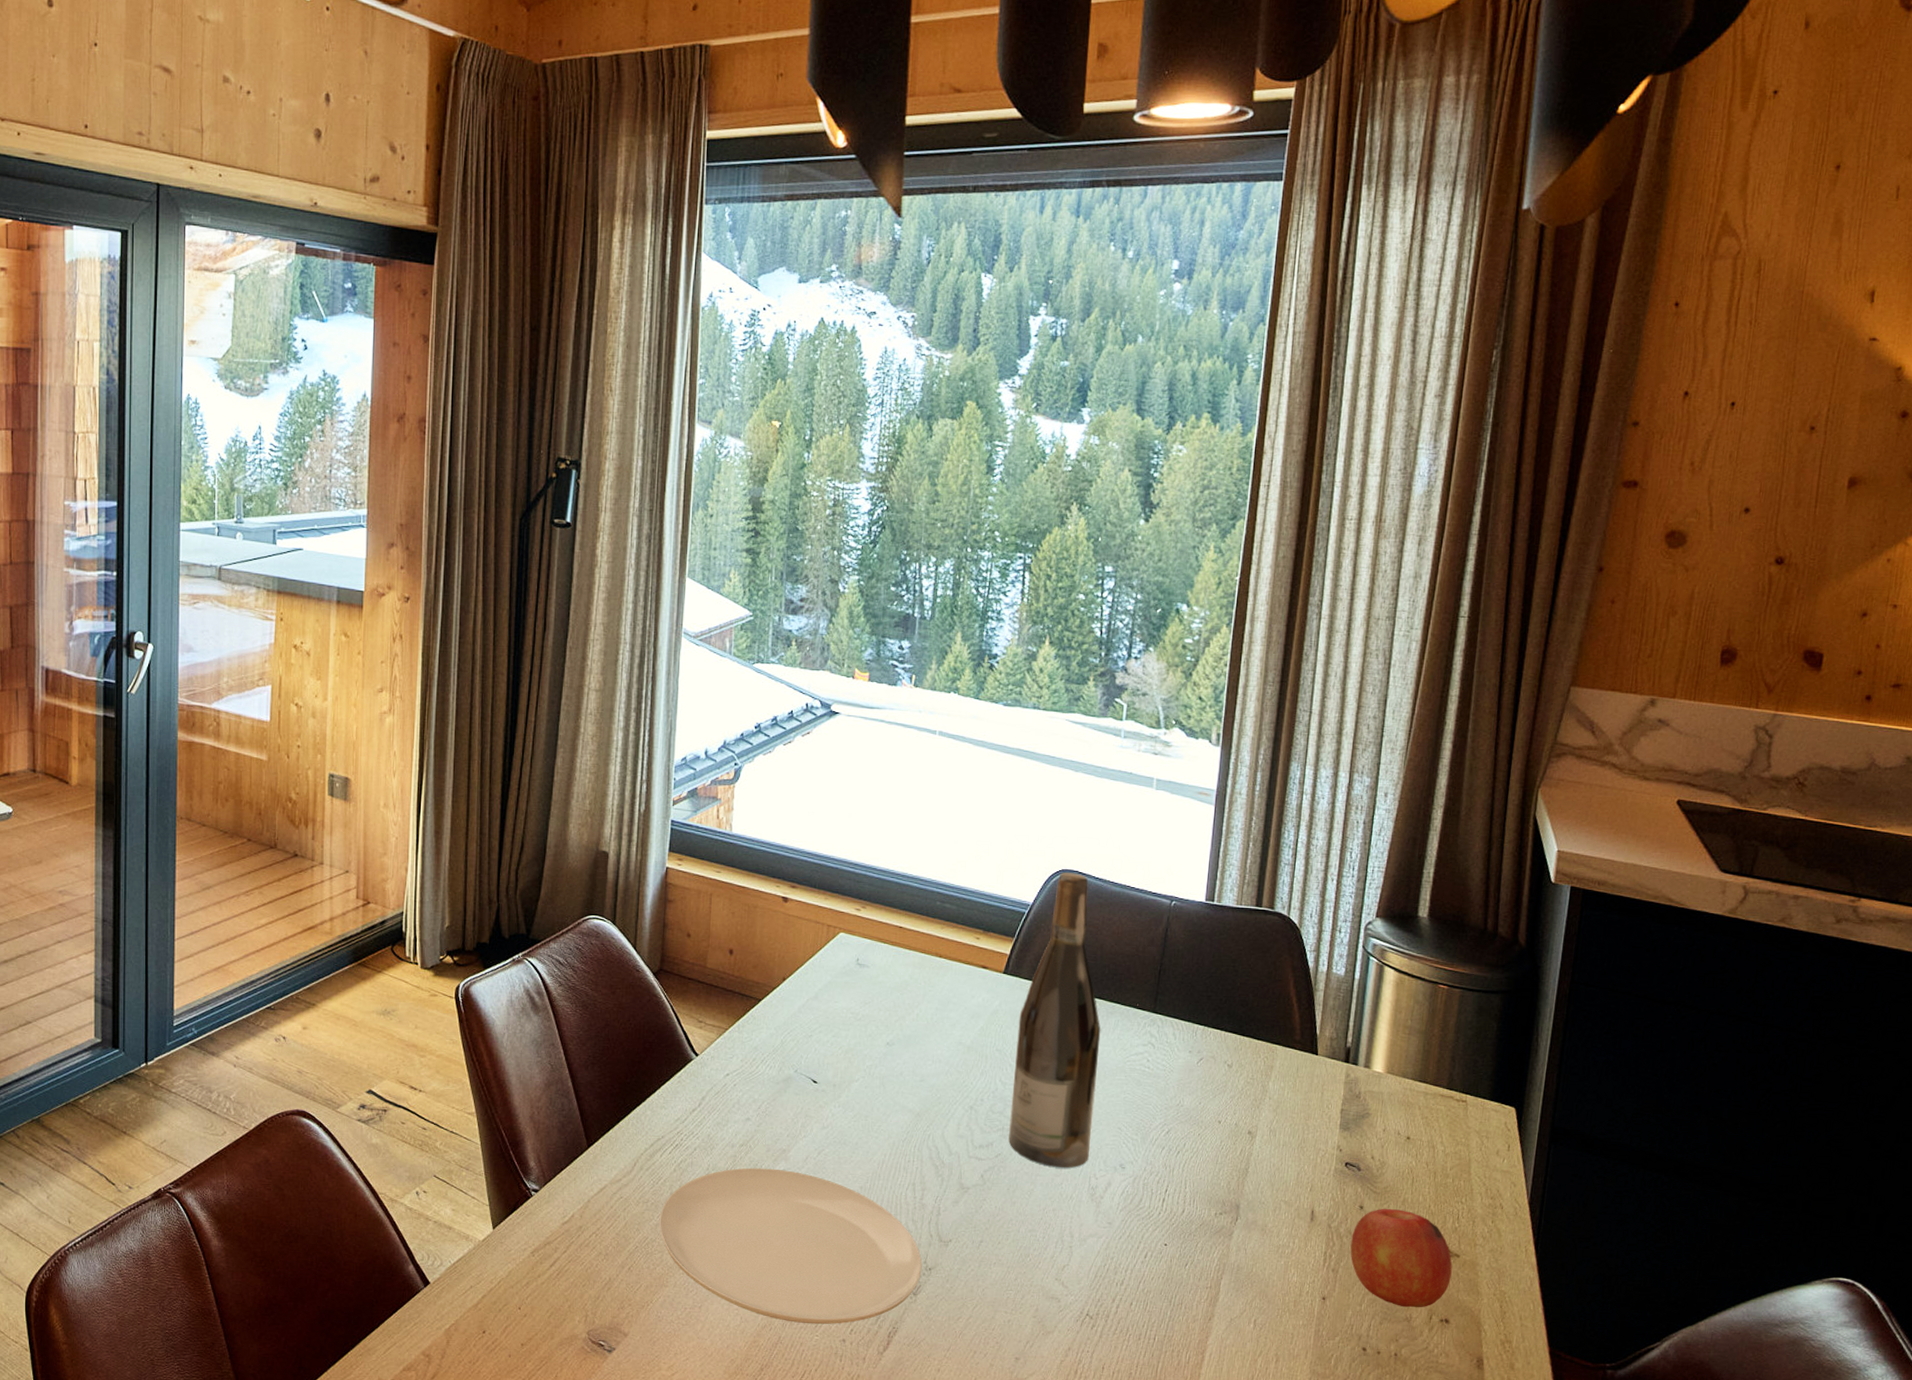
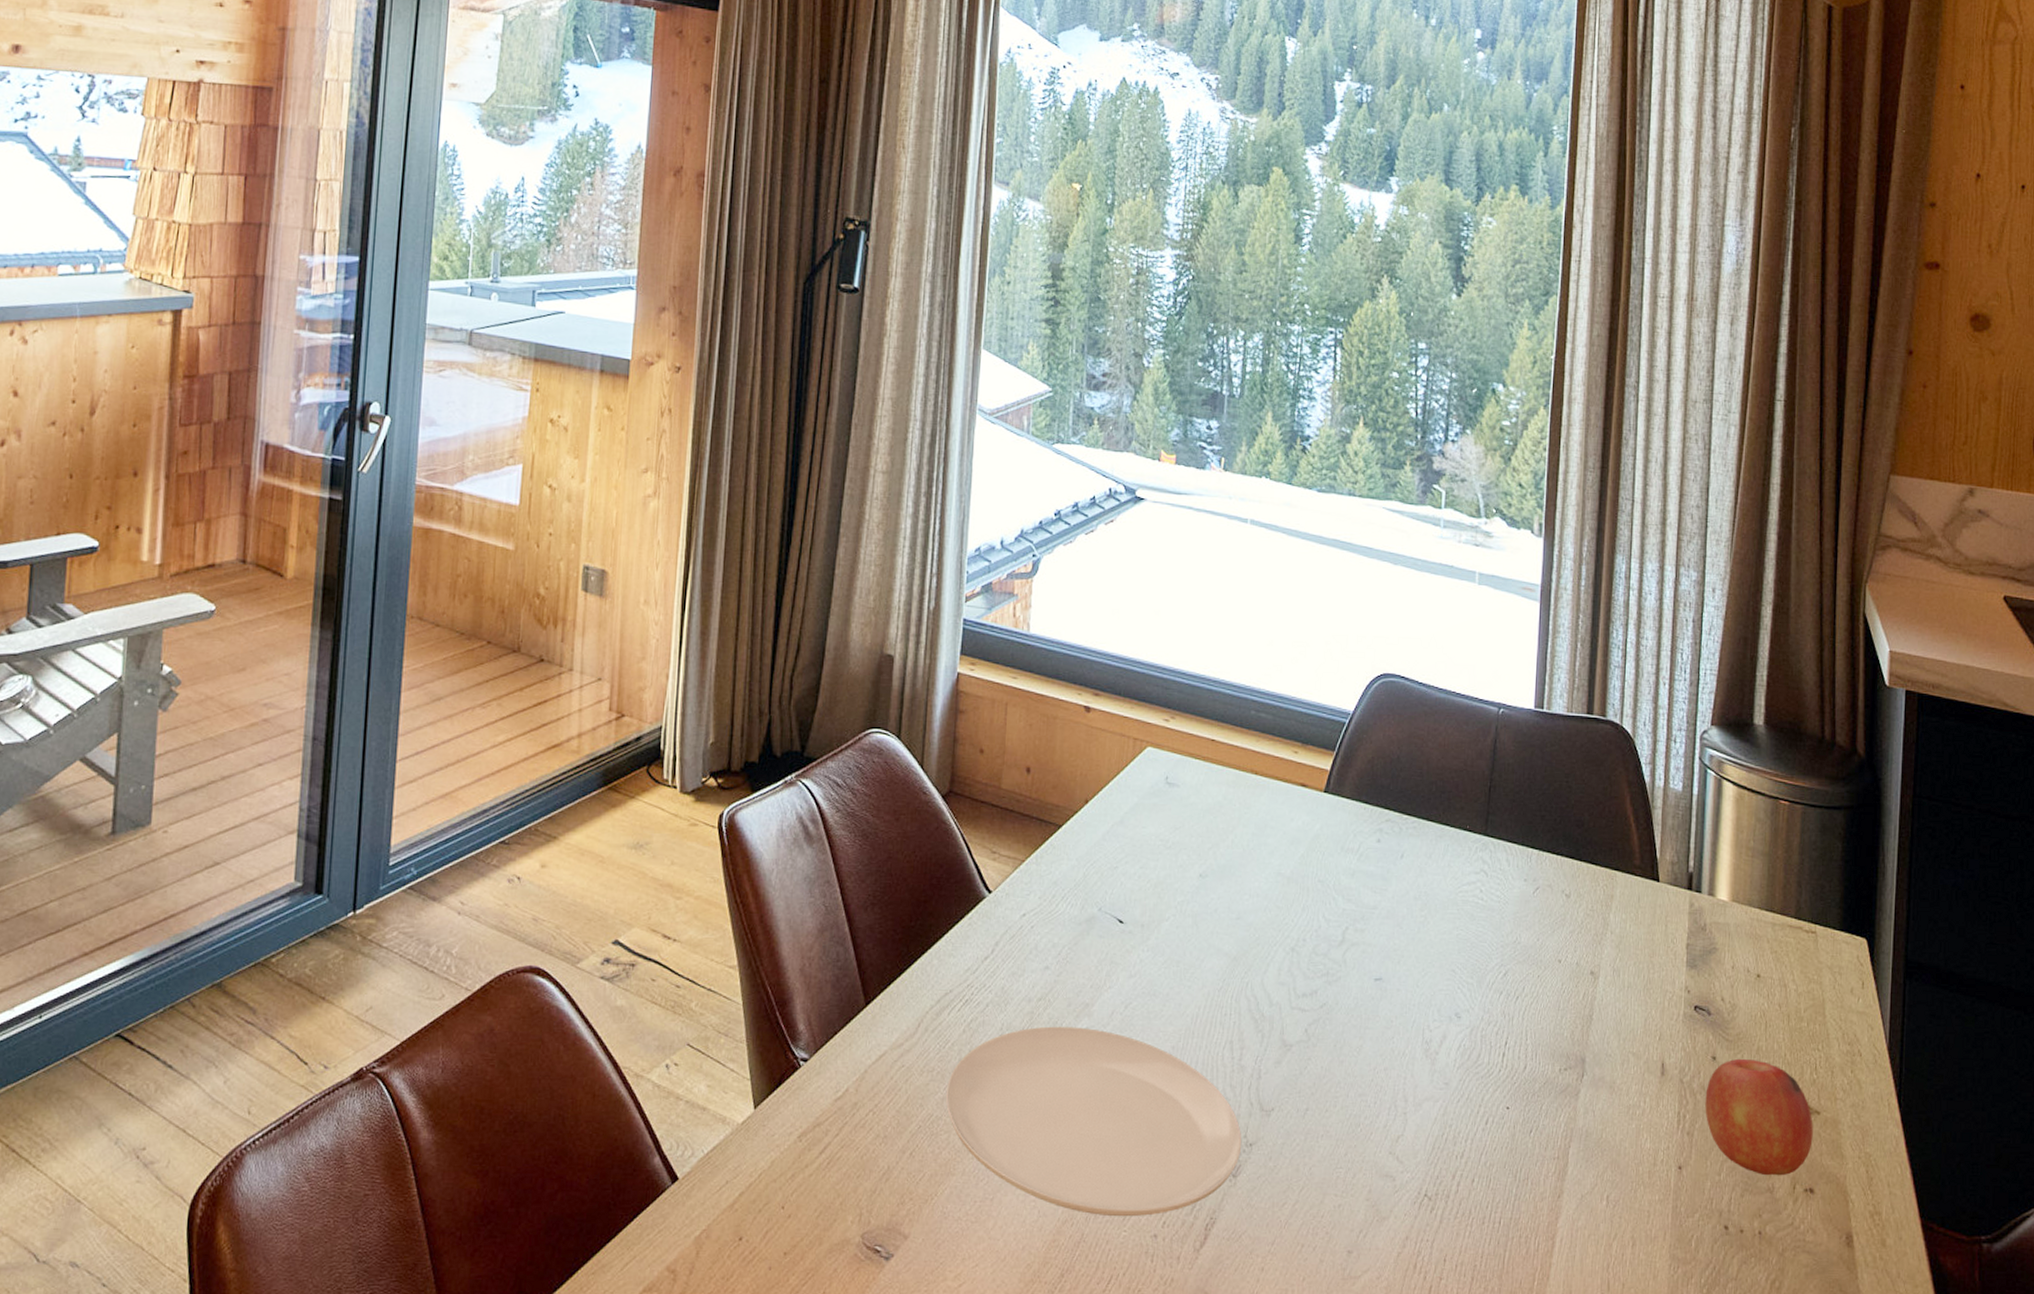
wine bottle: present [1008,873,1101,1168] -> none [1334,677,1430,1018]

